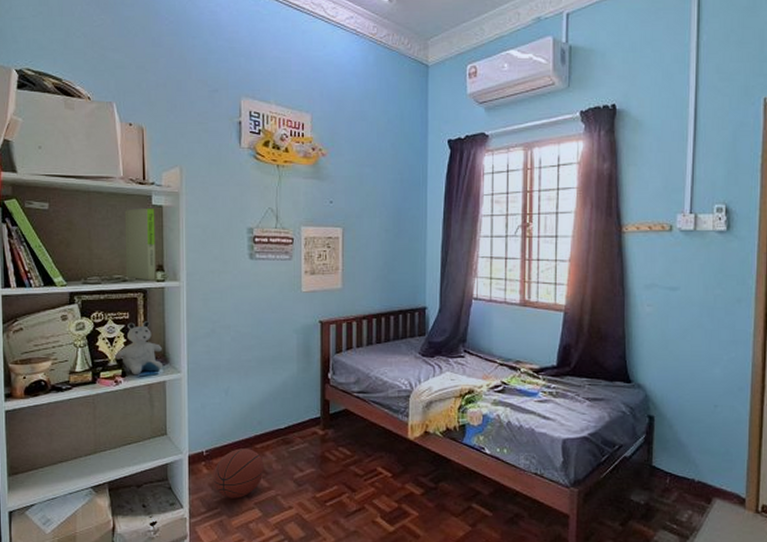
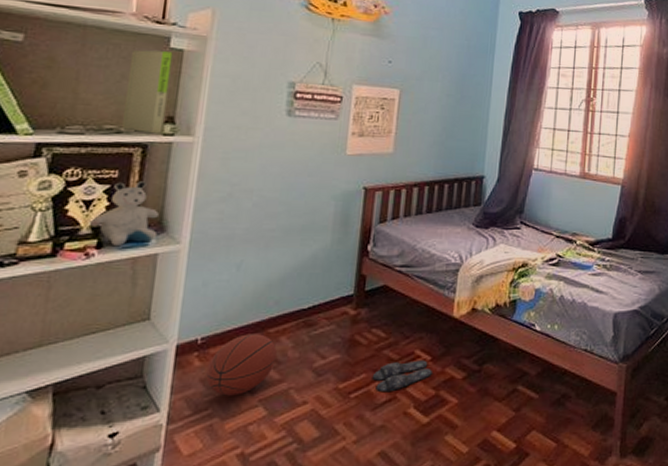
slippers: none [343,476,393,503] -> present [372,360,432,393]

